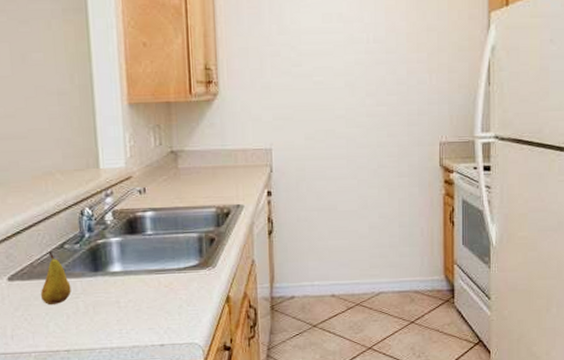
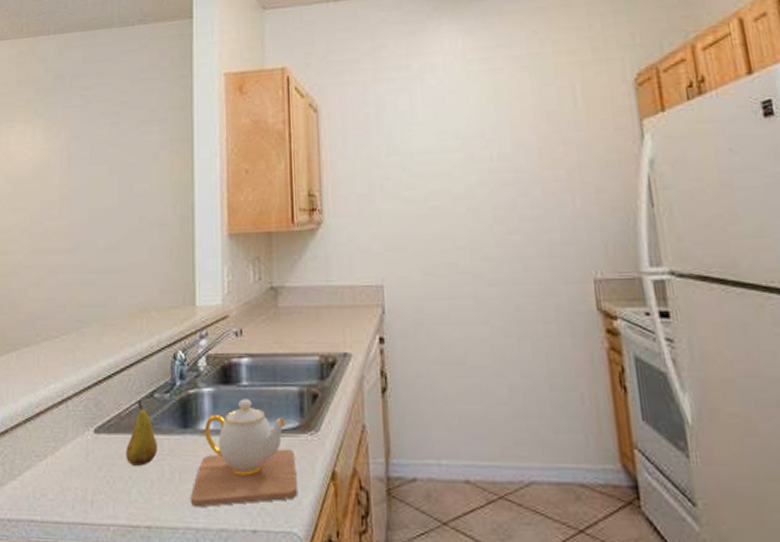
teapot: none [104,245,199,332] -> present [190,398,298,508]

